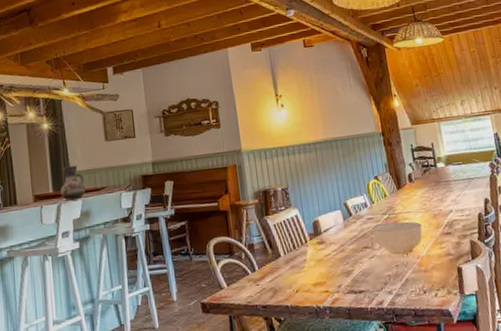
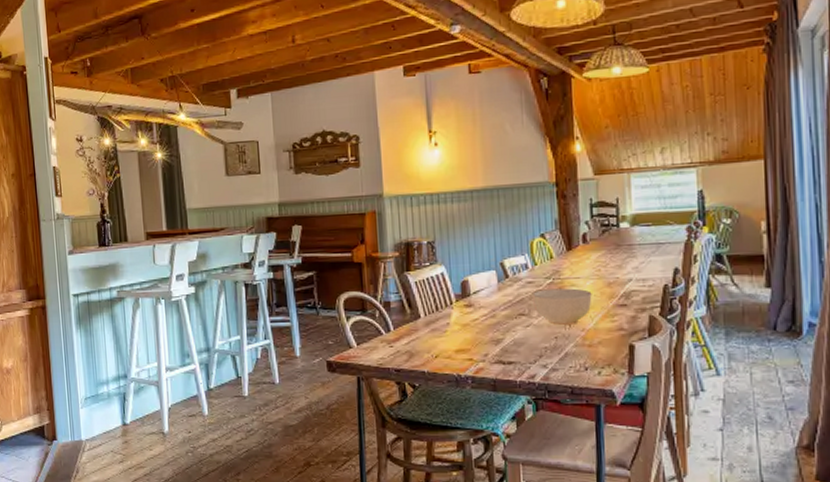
jug: present [60,165,86,201] -> none [175,201,203,241]

